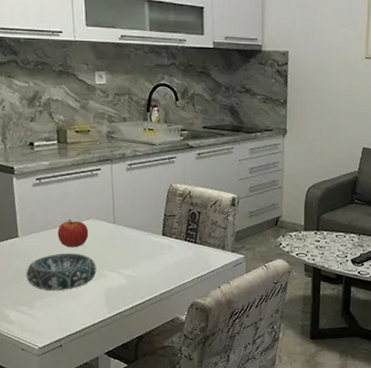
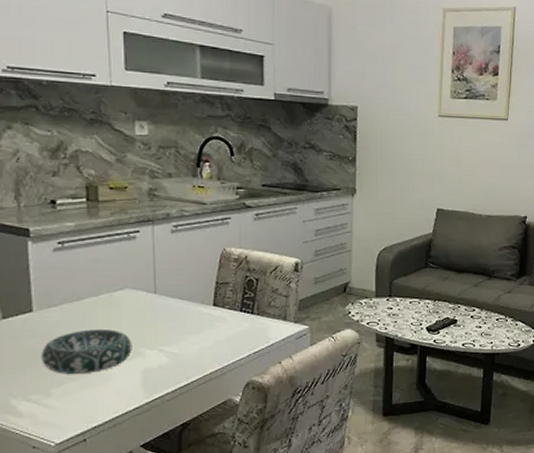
apple: present [57,220,89,248] -> none [84,290,123,323]

